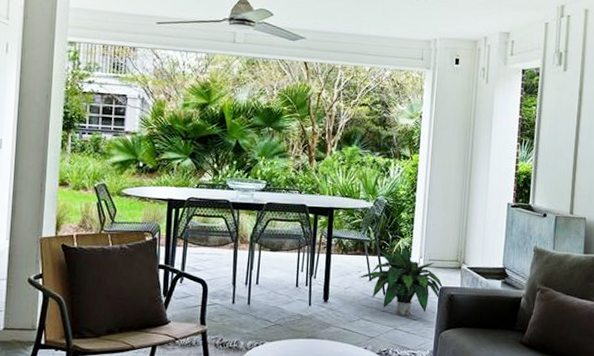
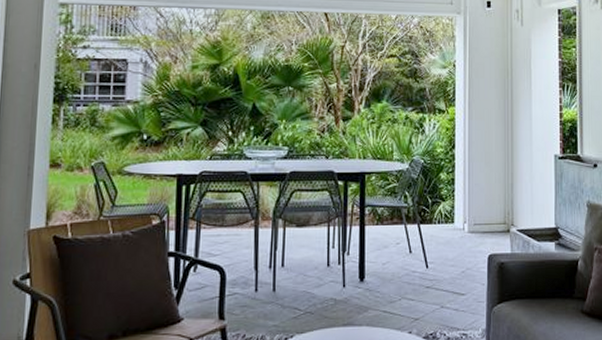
potted plant: present [359,245,444,316] -> none [398,209,492,291]

